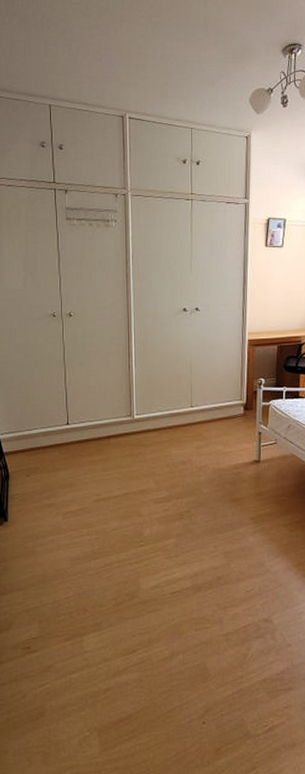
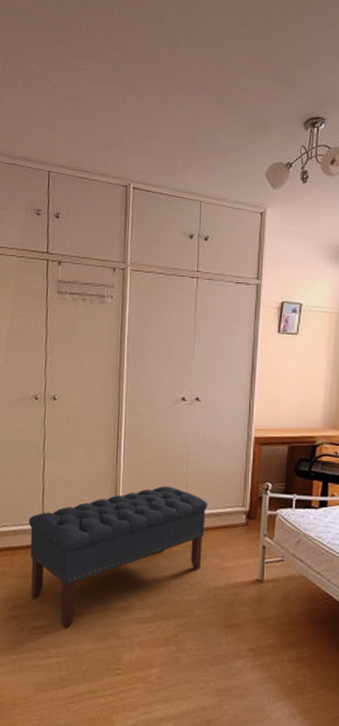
bench: none [55,386,210,511] -> present [28,486,207,628]

